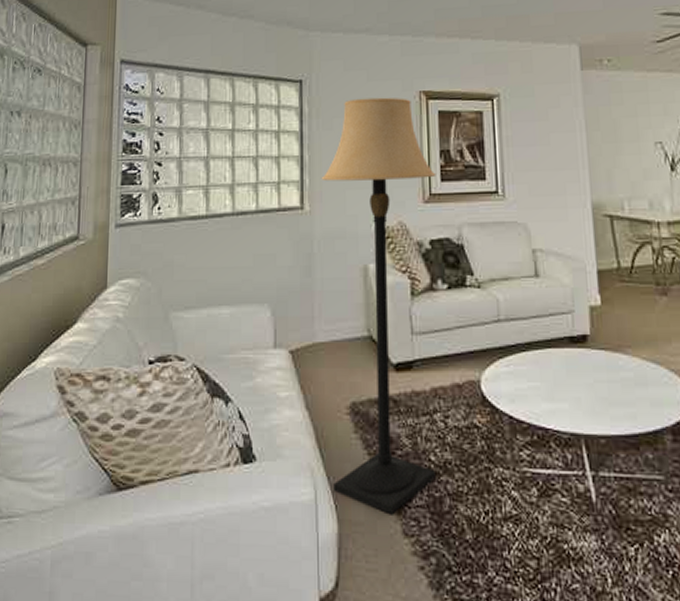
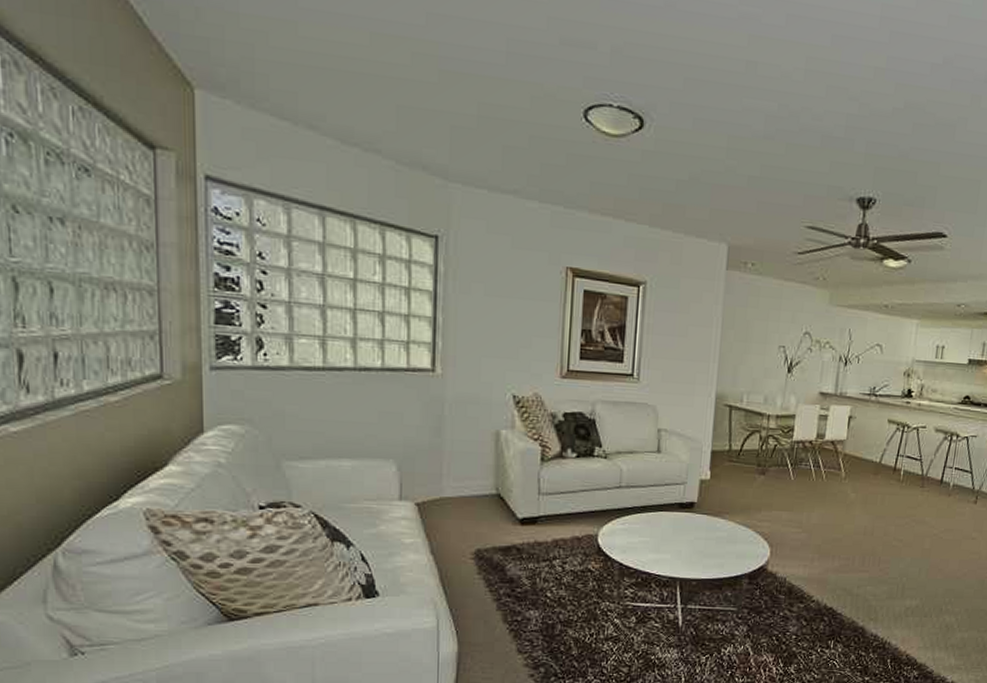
lamp: present [321,97,436,515] -> none [454,265,576,638]

